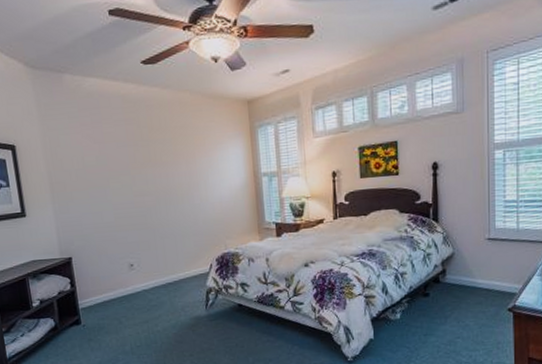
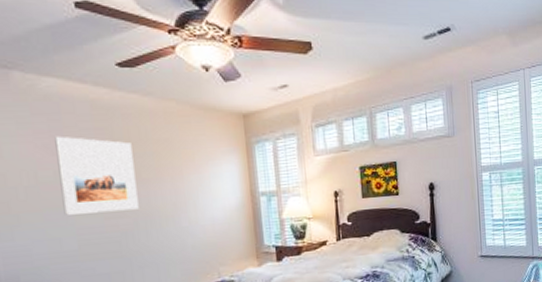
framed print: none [96,127,160,193] -> present [54,135,139,215]

